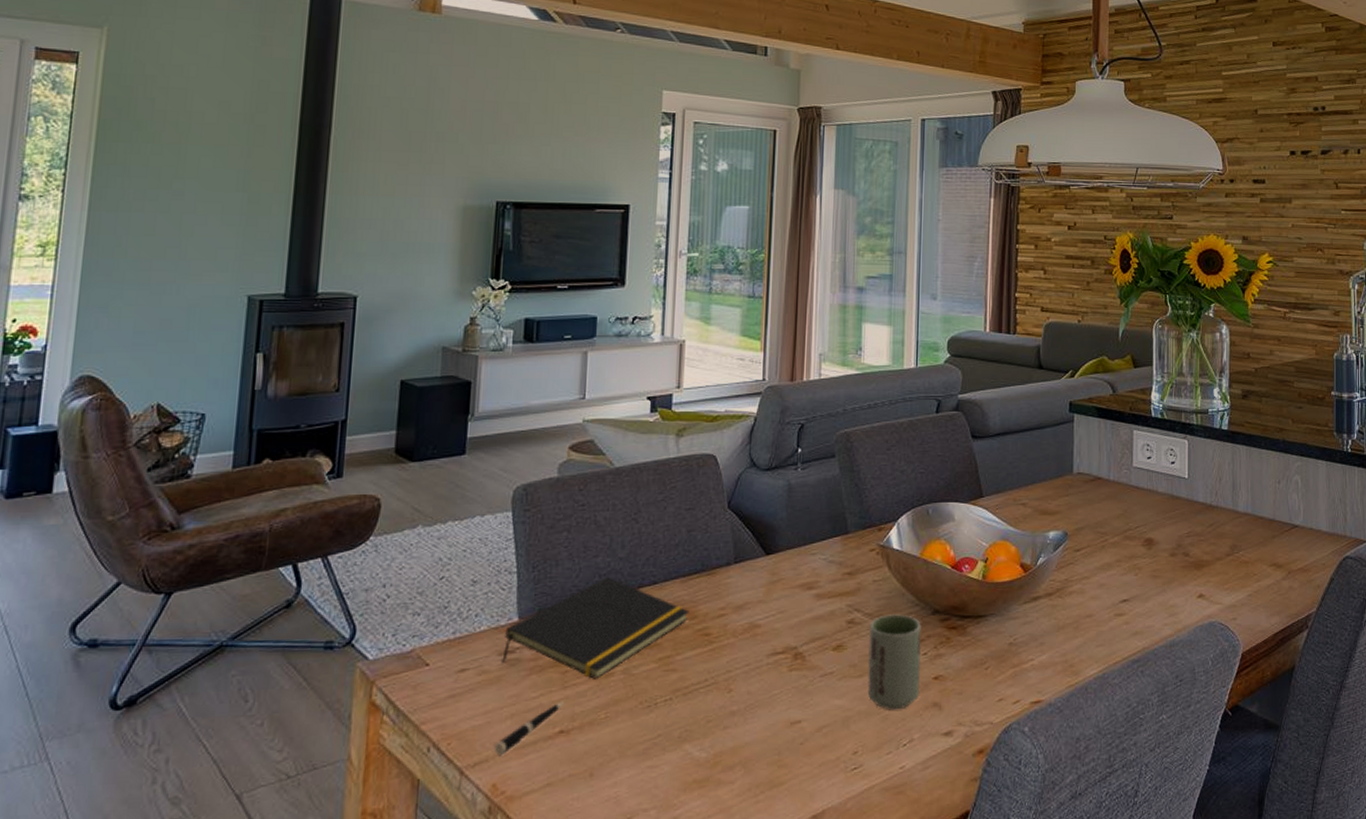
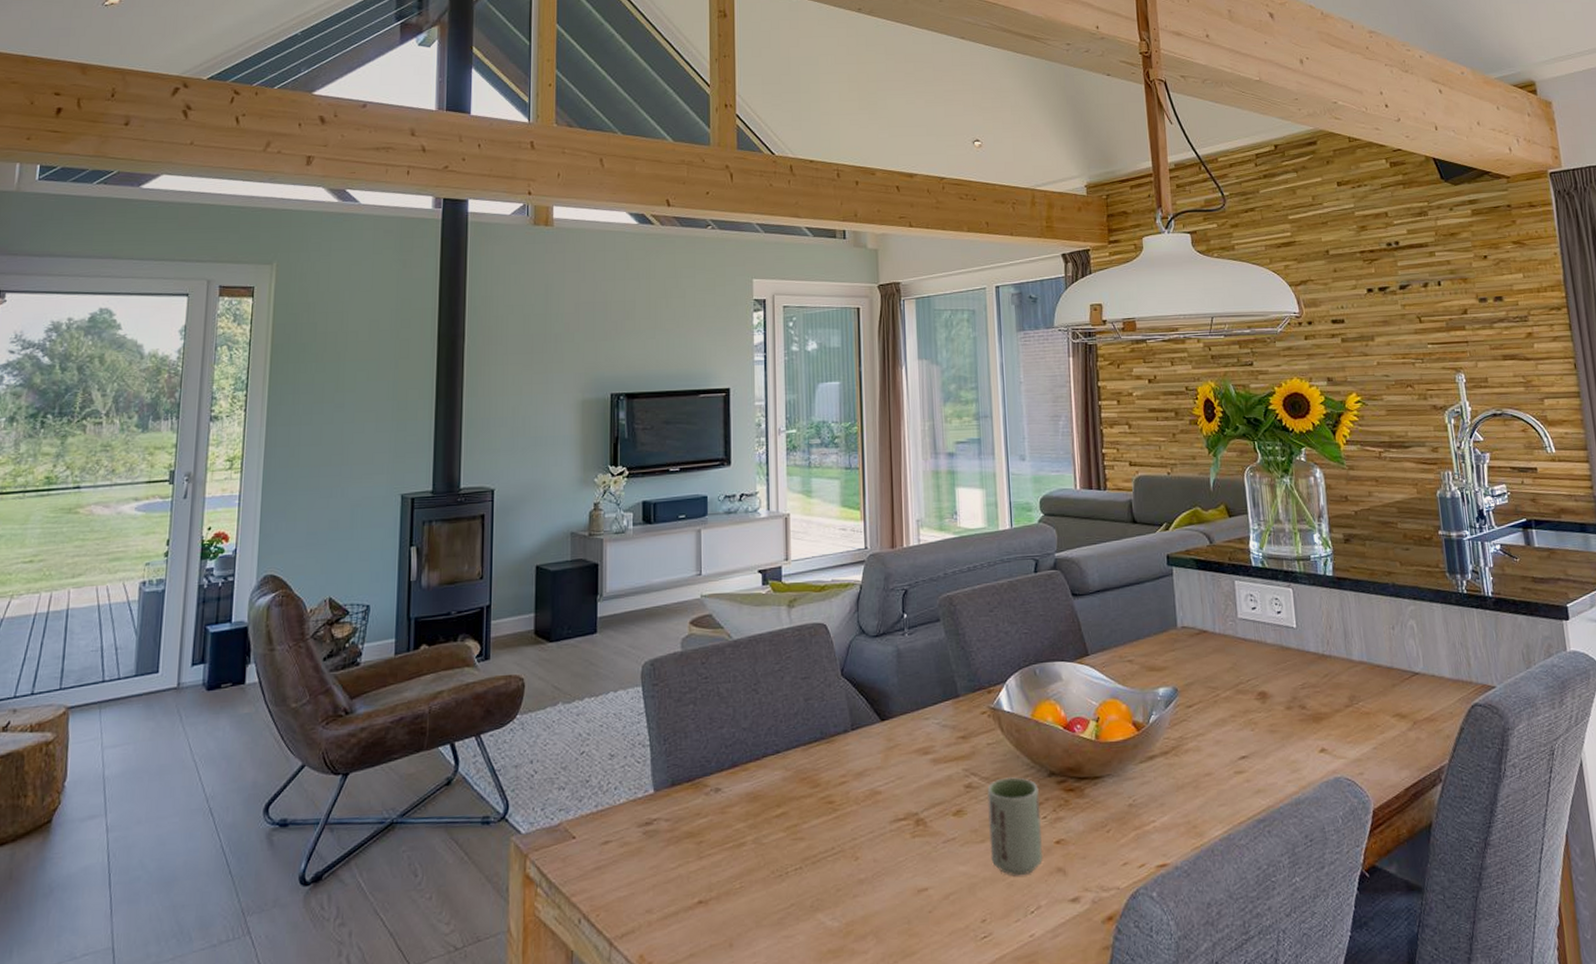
pen: present [493,701,565,756] -> none [638,871,702,927]
notepad: present [502,576,689,679] -> none [641,746,812,849]

